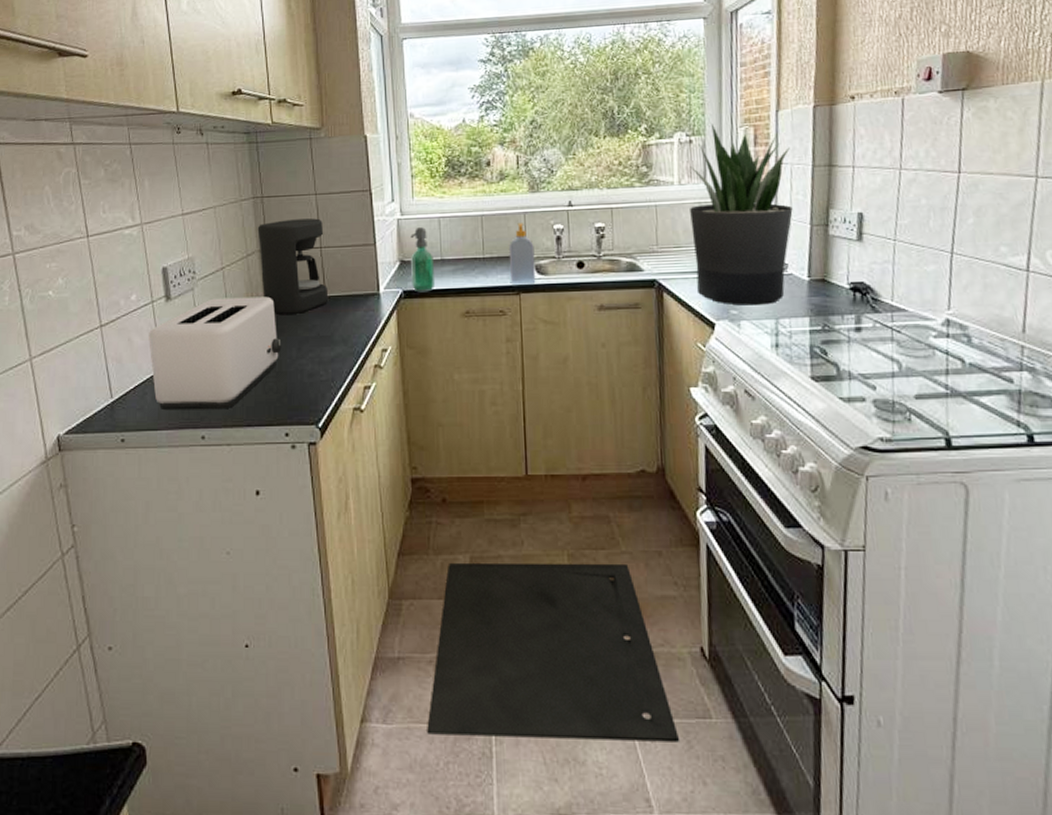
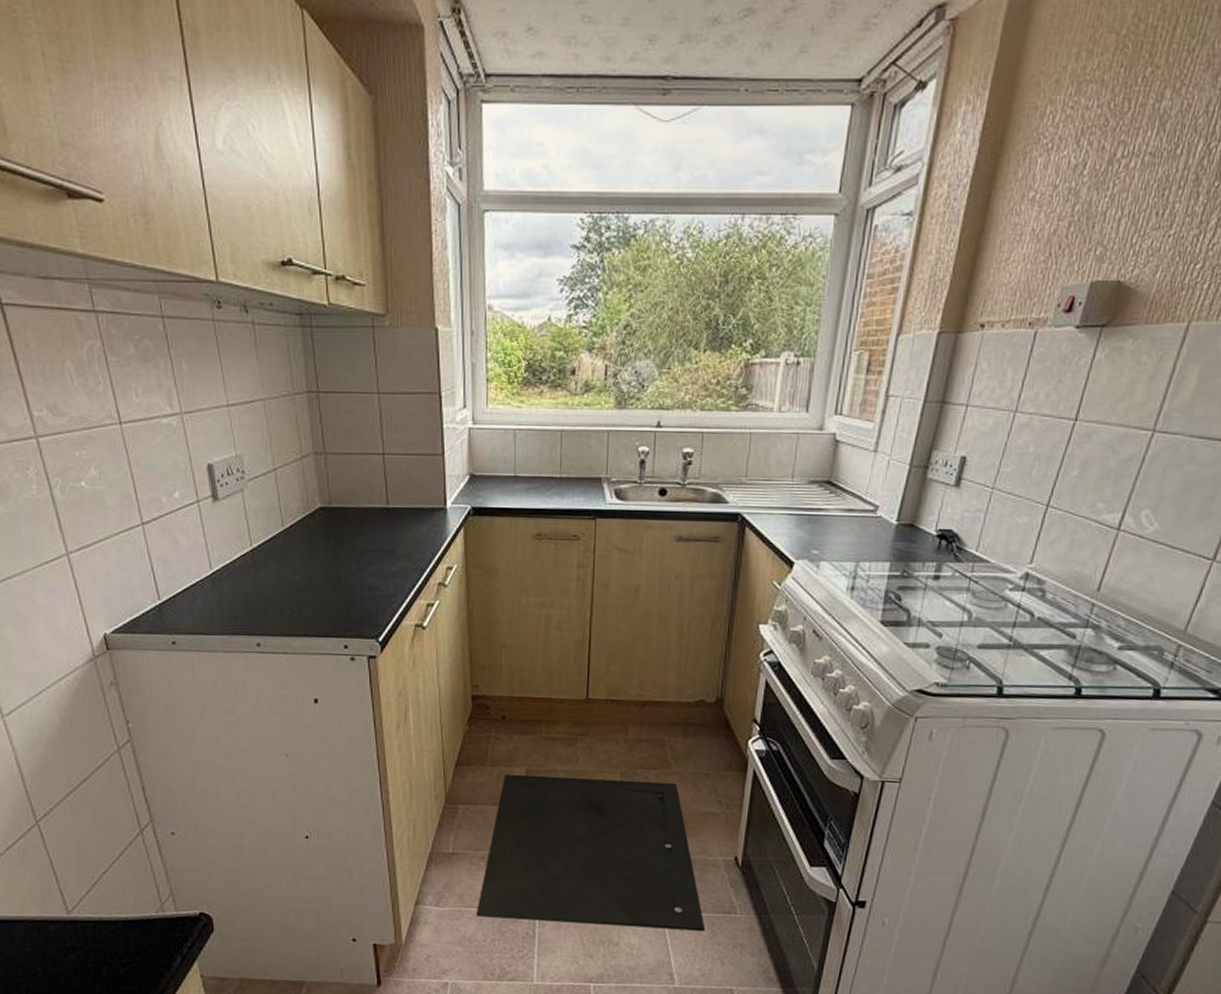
toaster: present [149,296,282,411] -> none [196,502,340,618]
coffee maker: present [257,218,329,314] -> none [313,420,392,524]
soap dispenser: present [410,226,434,293] -> none [481,438,506,511]
soap bottle: present [508,223,536,285] -> none [586,442,616,509]
planter: present [690,124,793,306] -> none [780,345,904,547]

